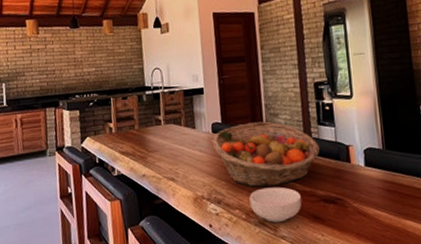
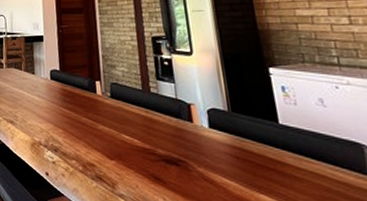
fruit basket: present [211,121,321,188] -> none [50,72,160,140]
cereal bowl: present [249,187,302,222] -> none [86,140,142,179]

